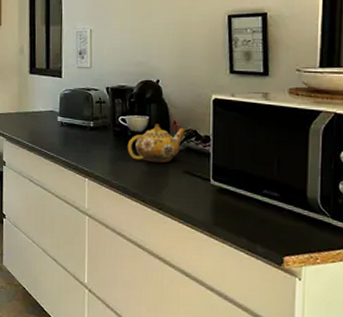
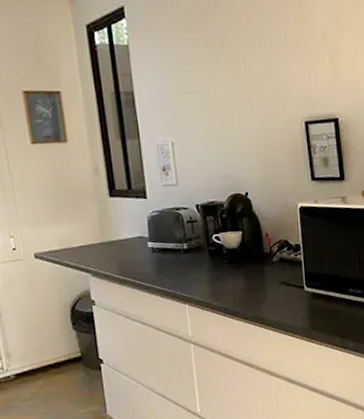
teapot: present [127,124,186,163] -> none [224,238,278,278]

